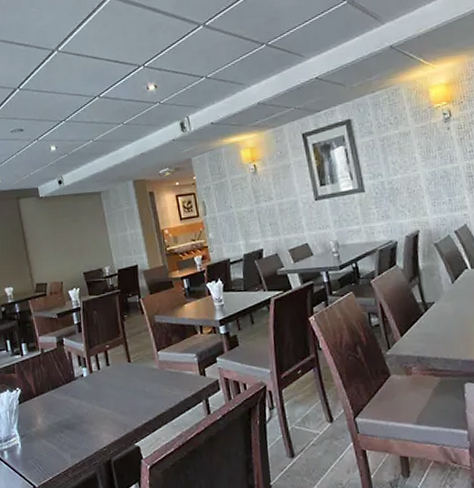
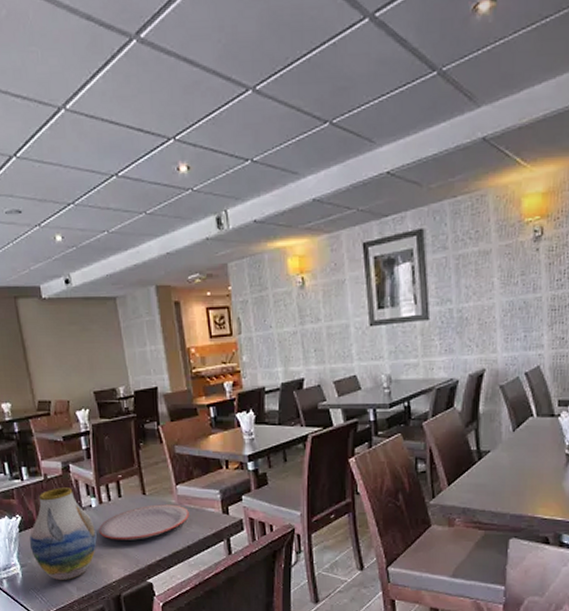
vase: none [27,360,89,449] -> present [29,487,97,581]
plate: none [90,369,170,407] -> present [99,504,189,540]

